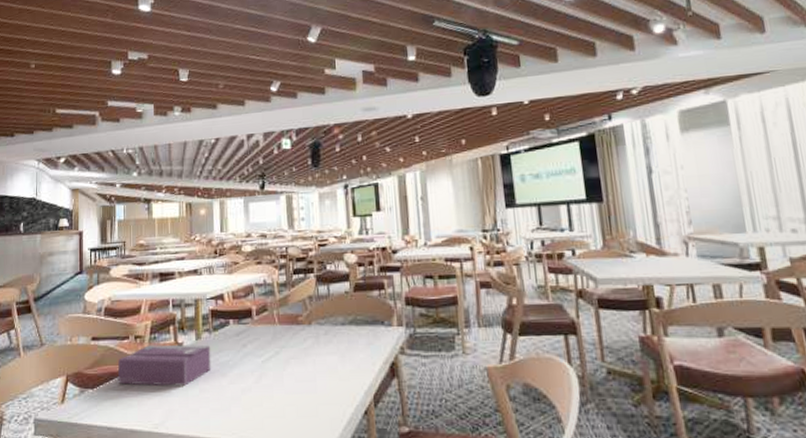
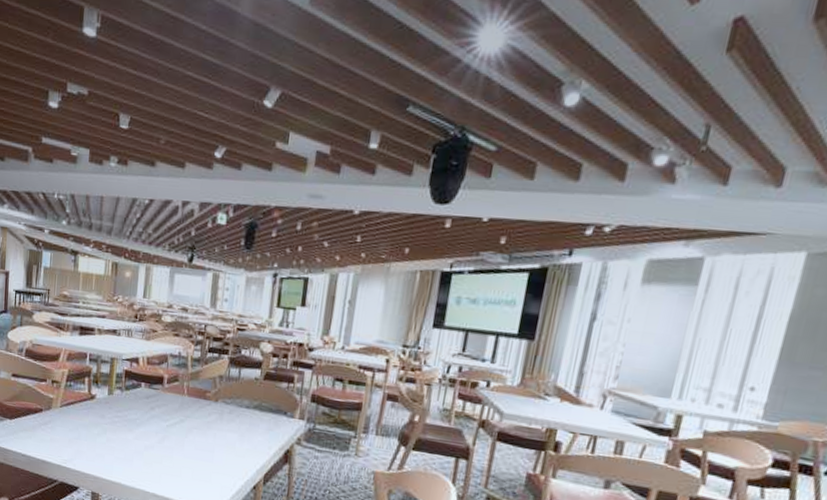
tissue box: present [118,344,211,386] -> none [34,390,121,433]

